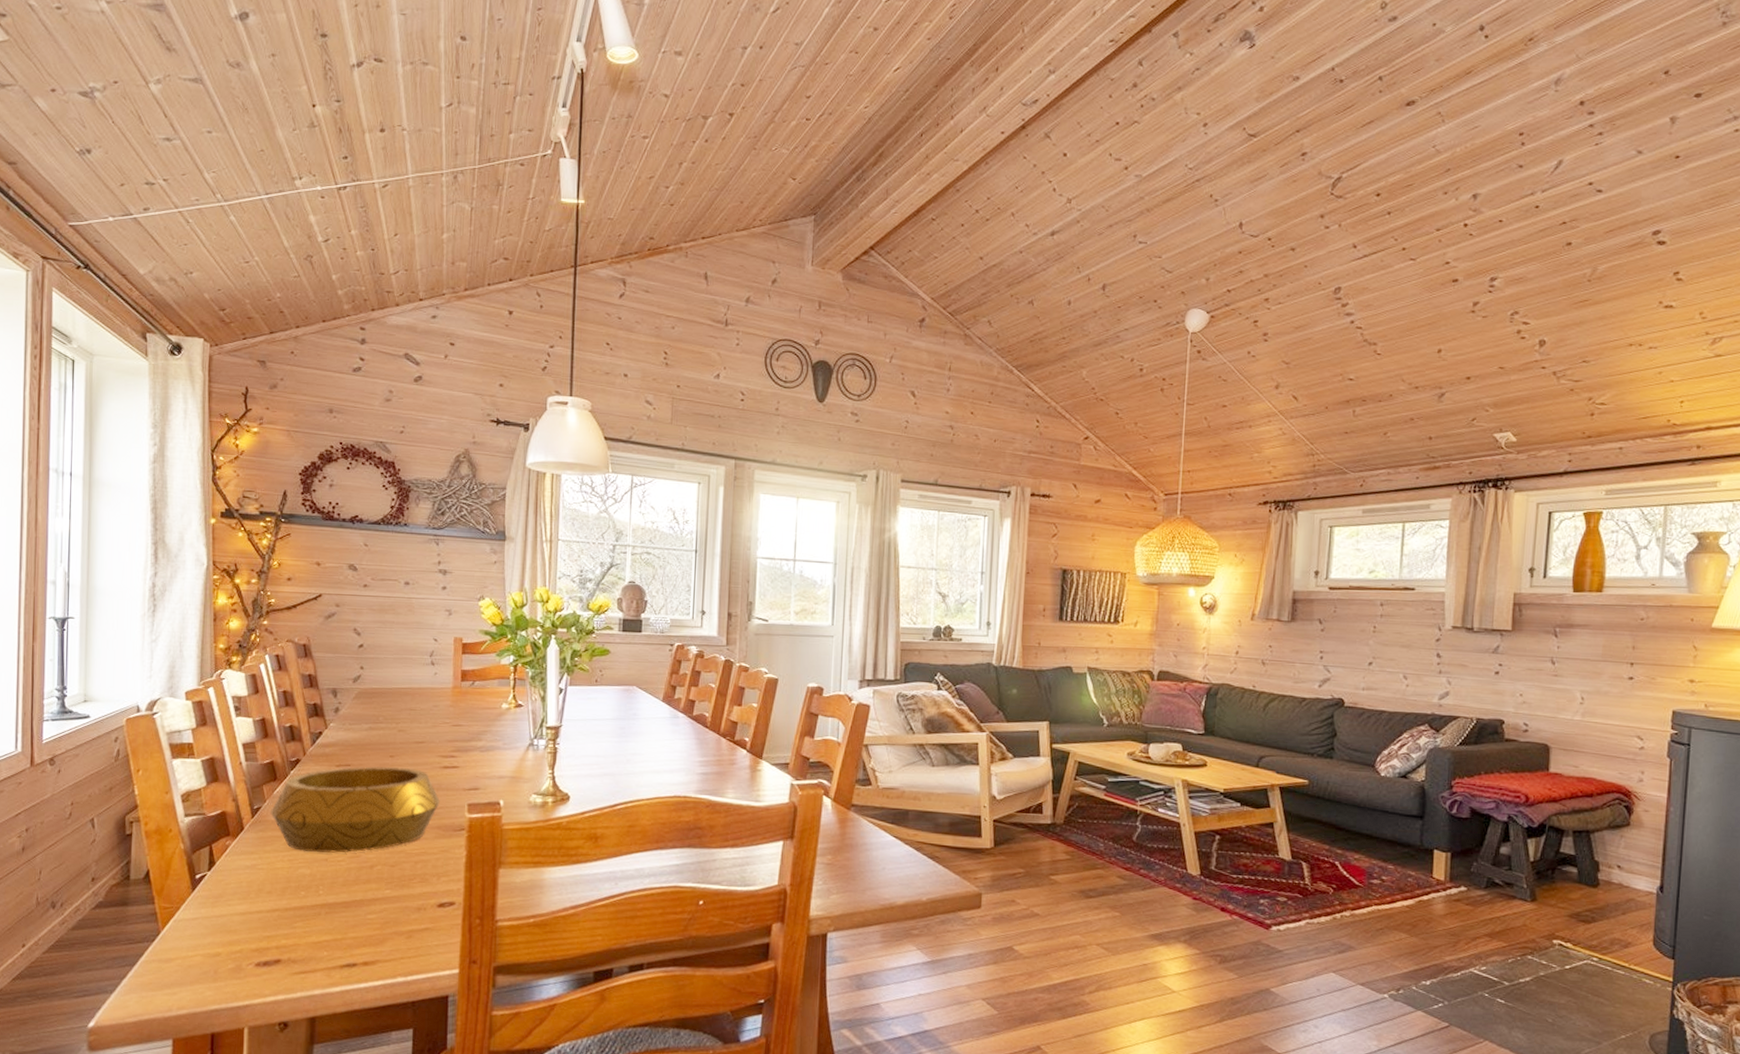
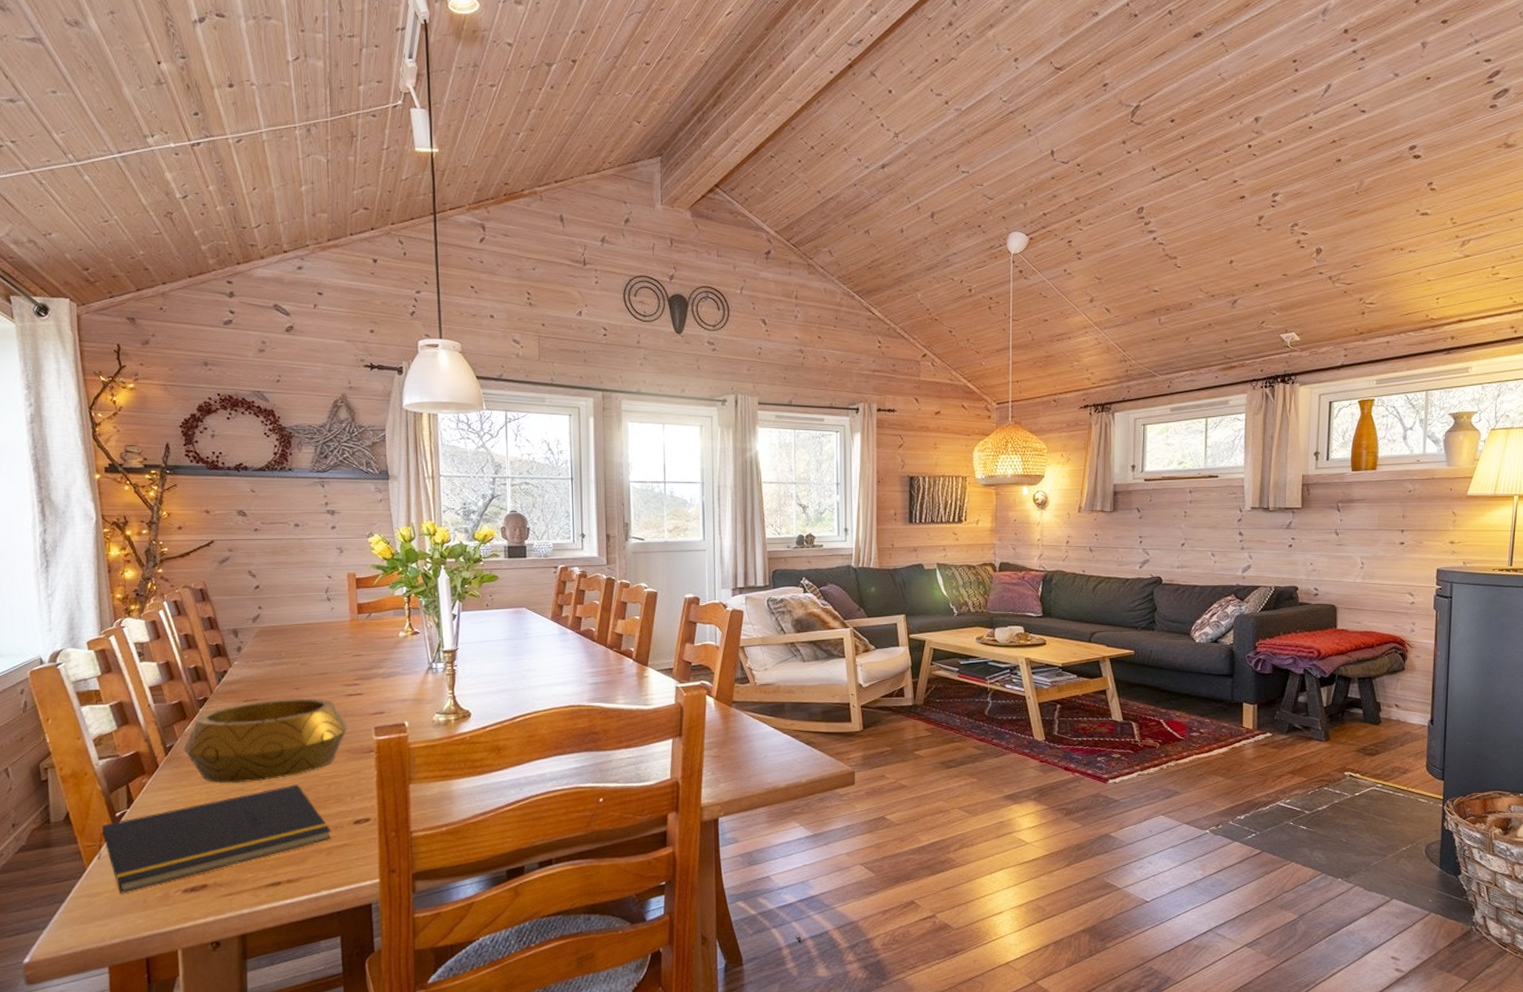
notepad: none [173,859,414,961] -> present [97,785,331,893]

